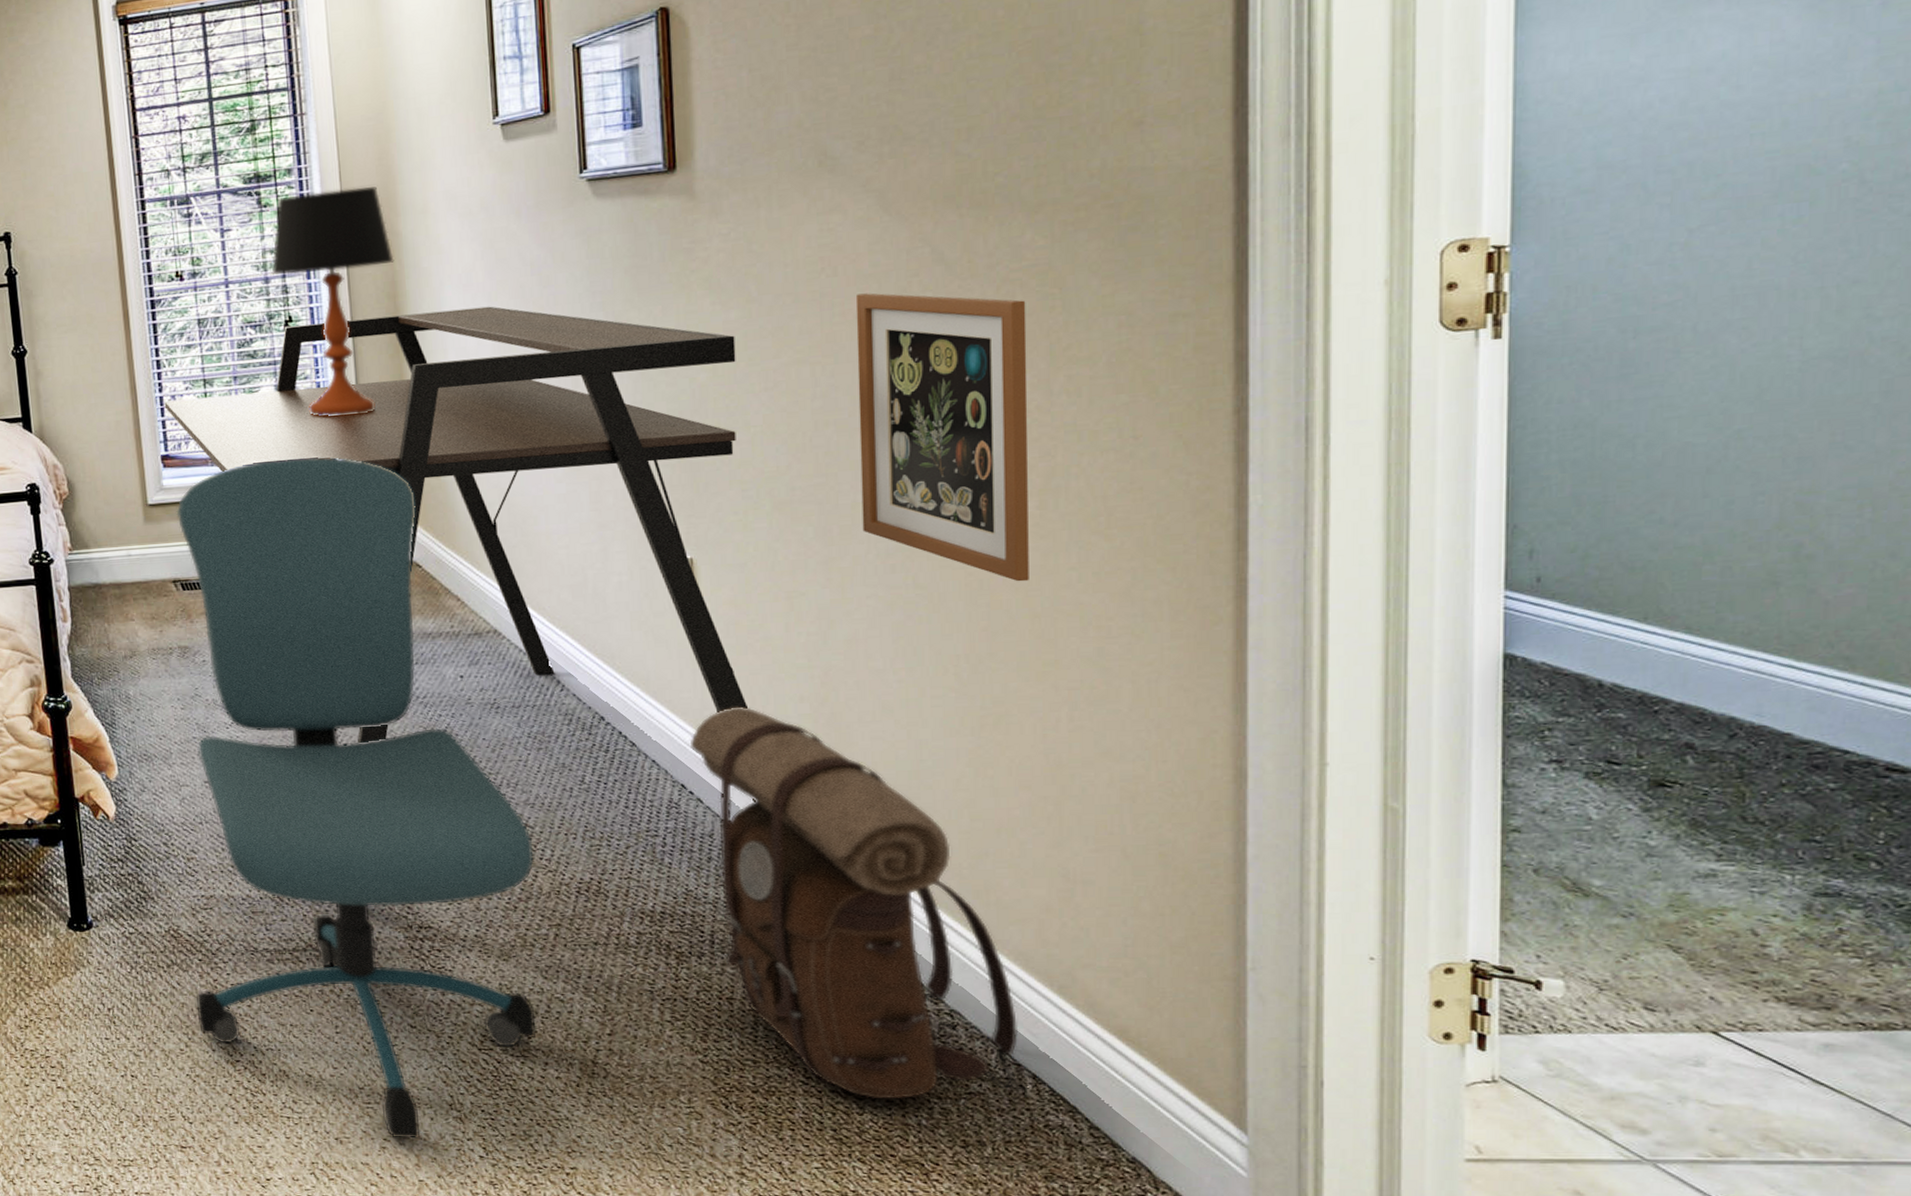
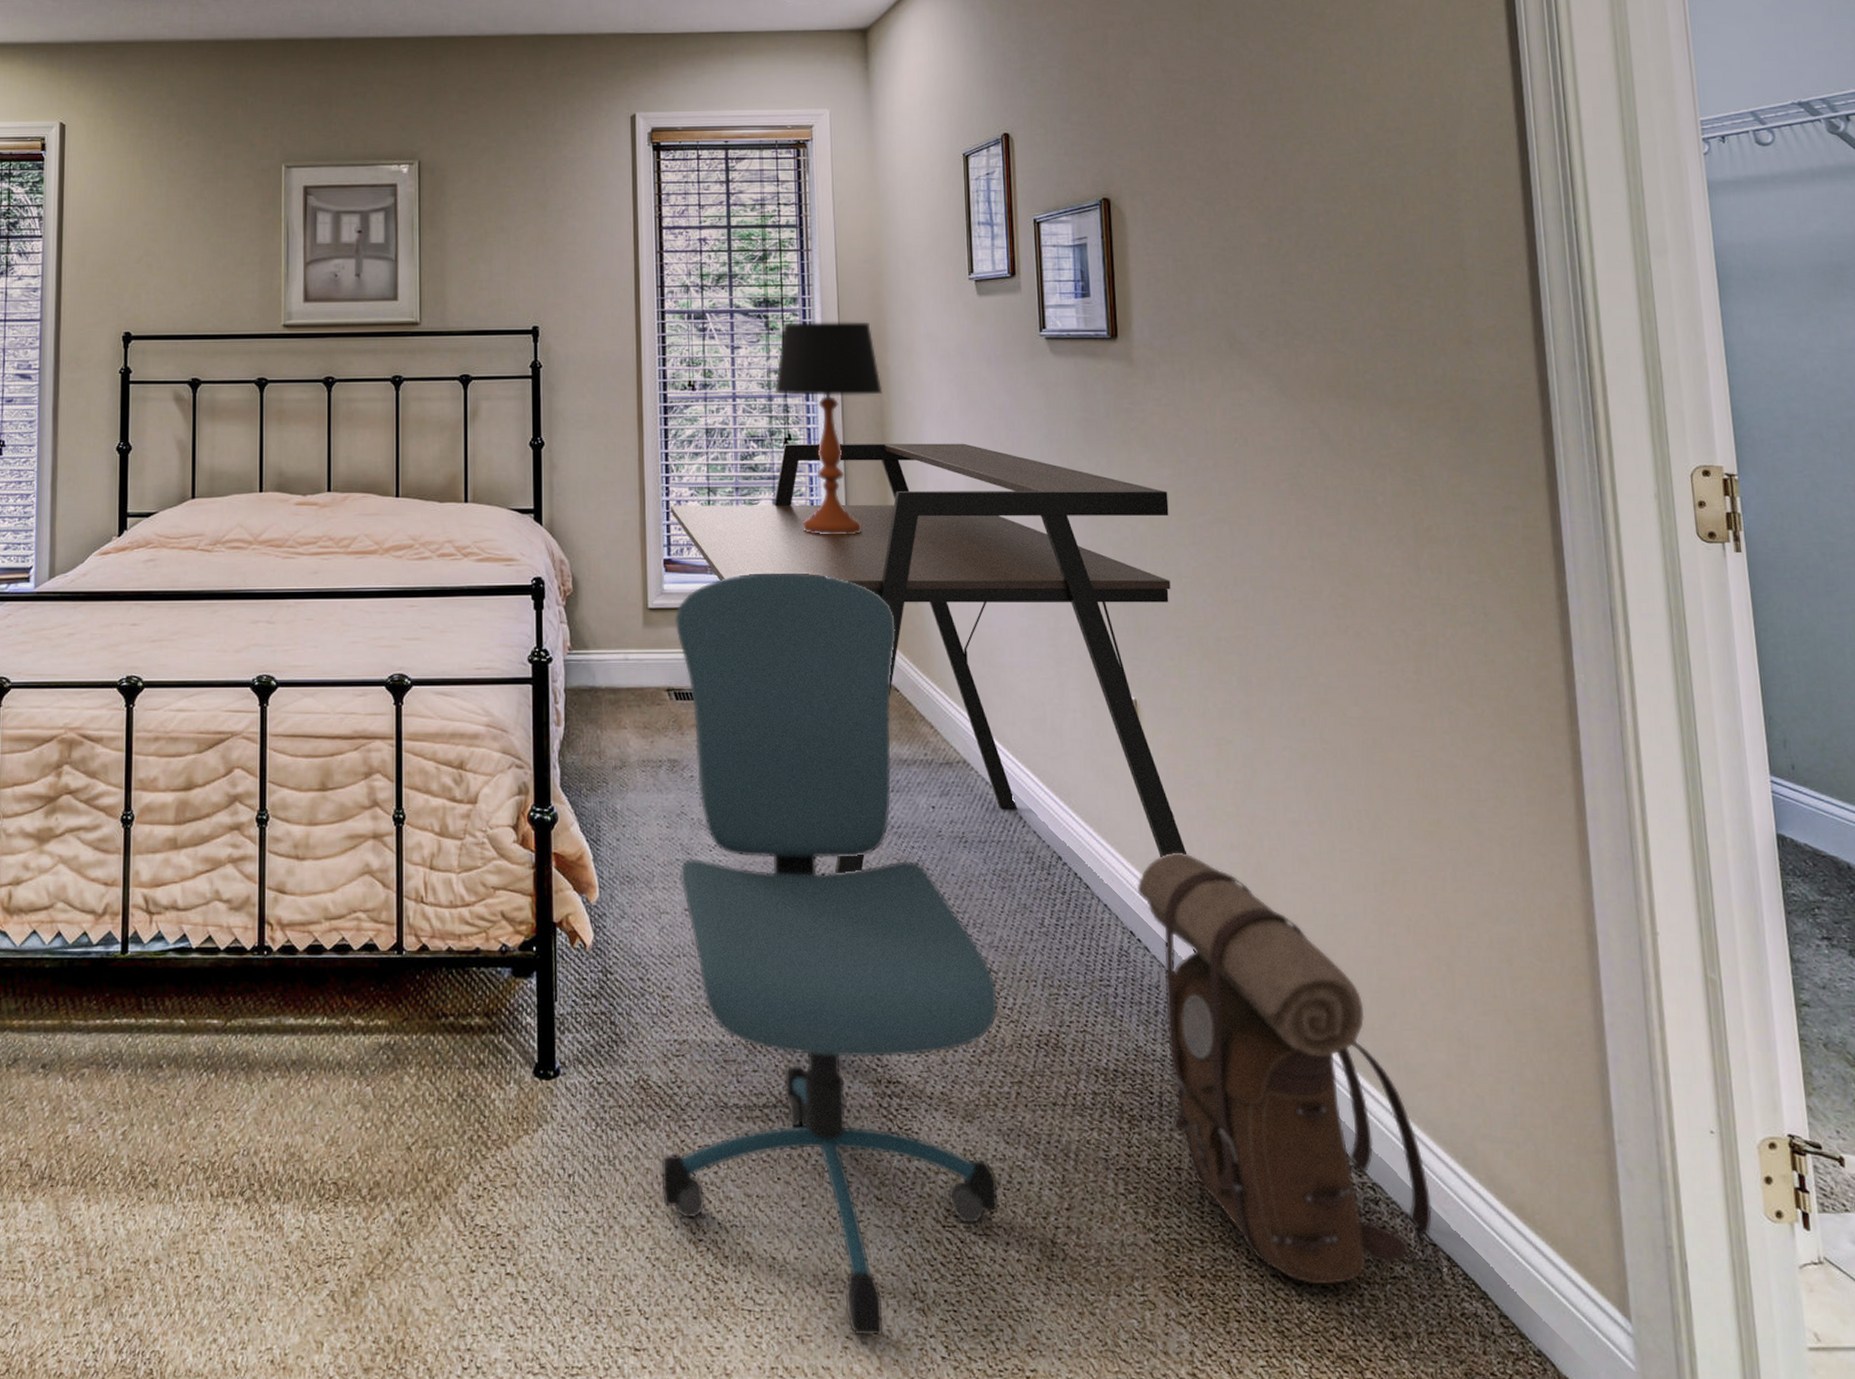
picture frame: present [855,293,1029,582] -> none [1262,464,1413,742]

